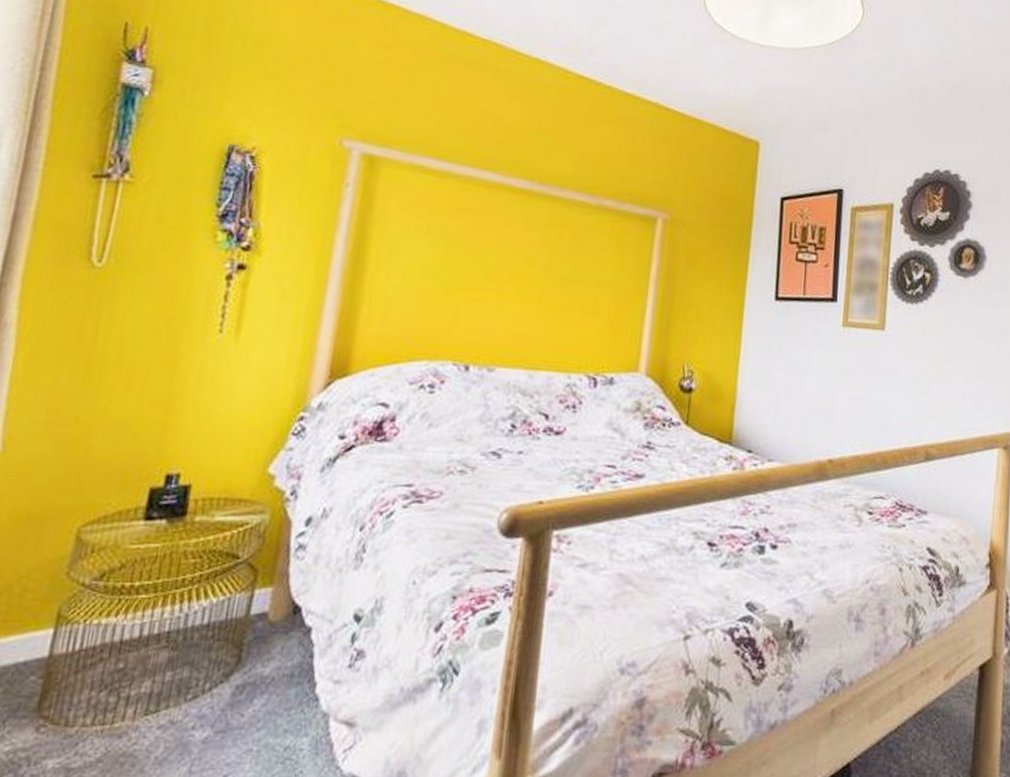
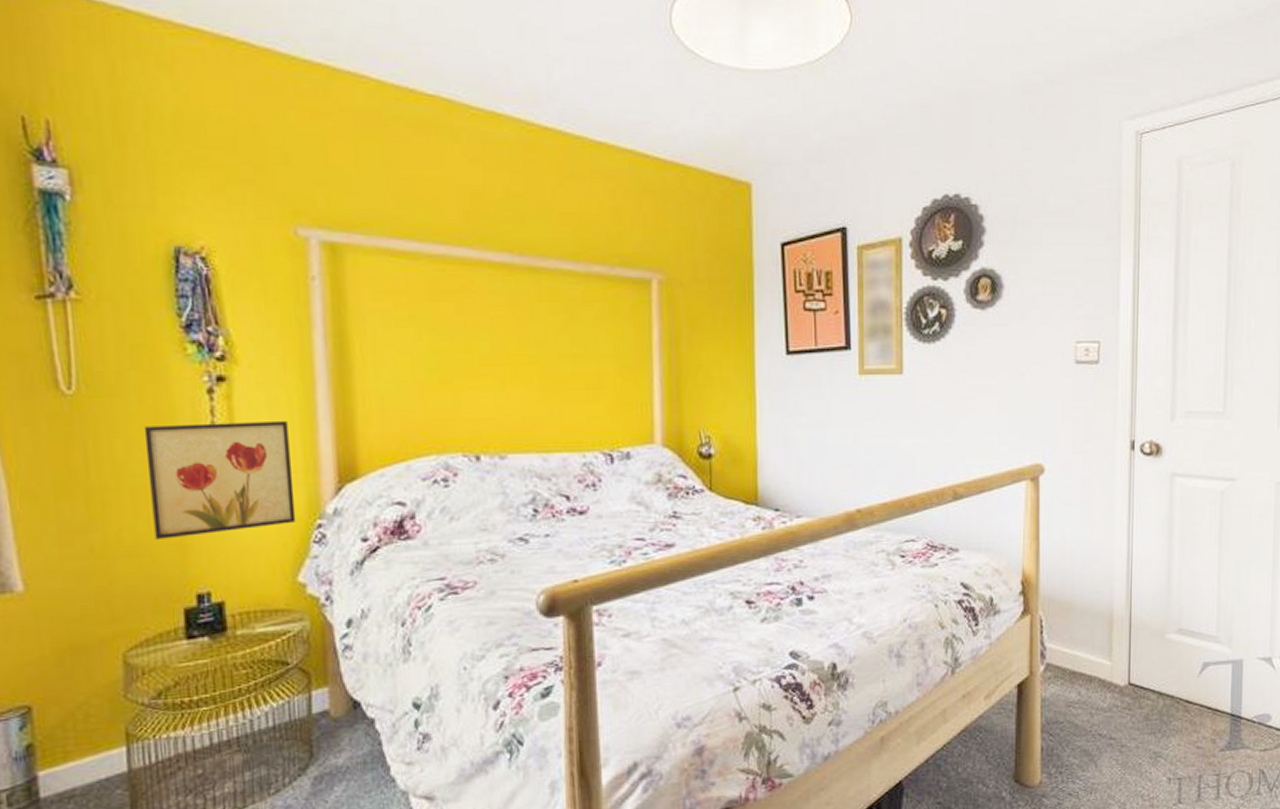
wall art: none [141,304,294,416] -> present [143,420,296,539]

